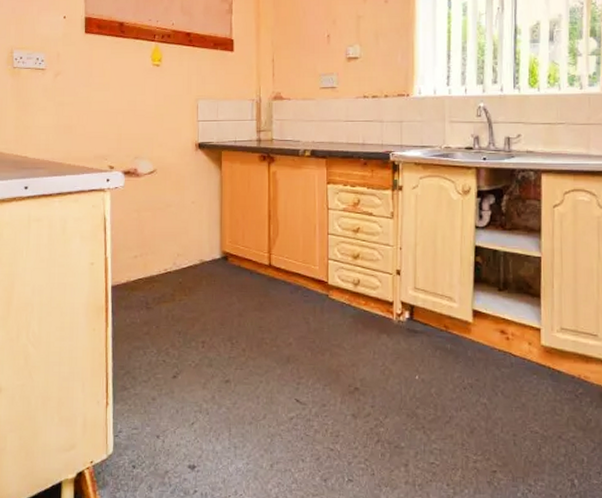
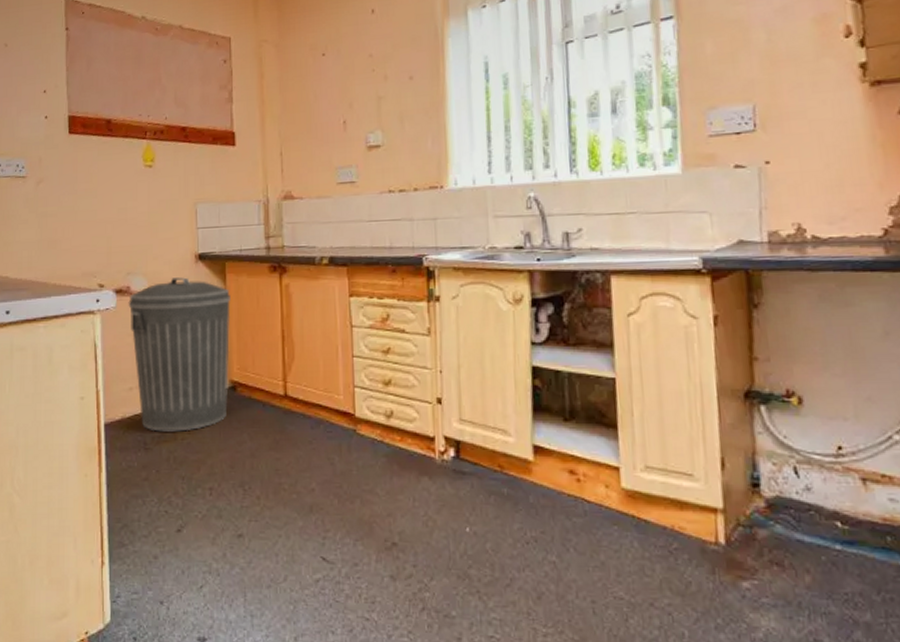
trash can: none [135,163,225,294] -> present [128,277,231,432]

